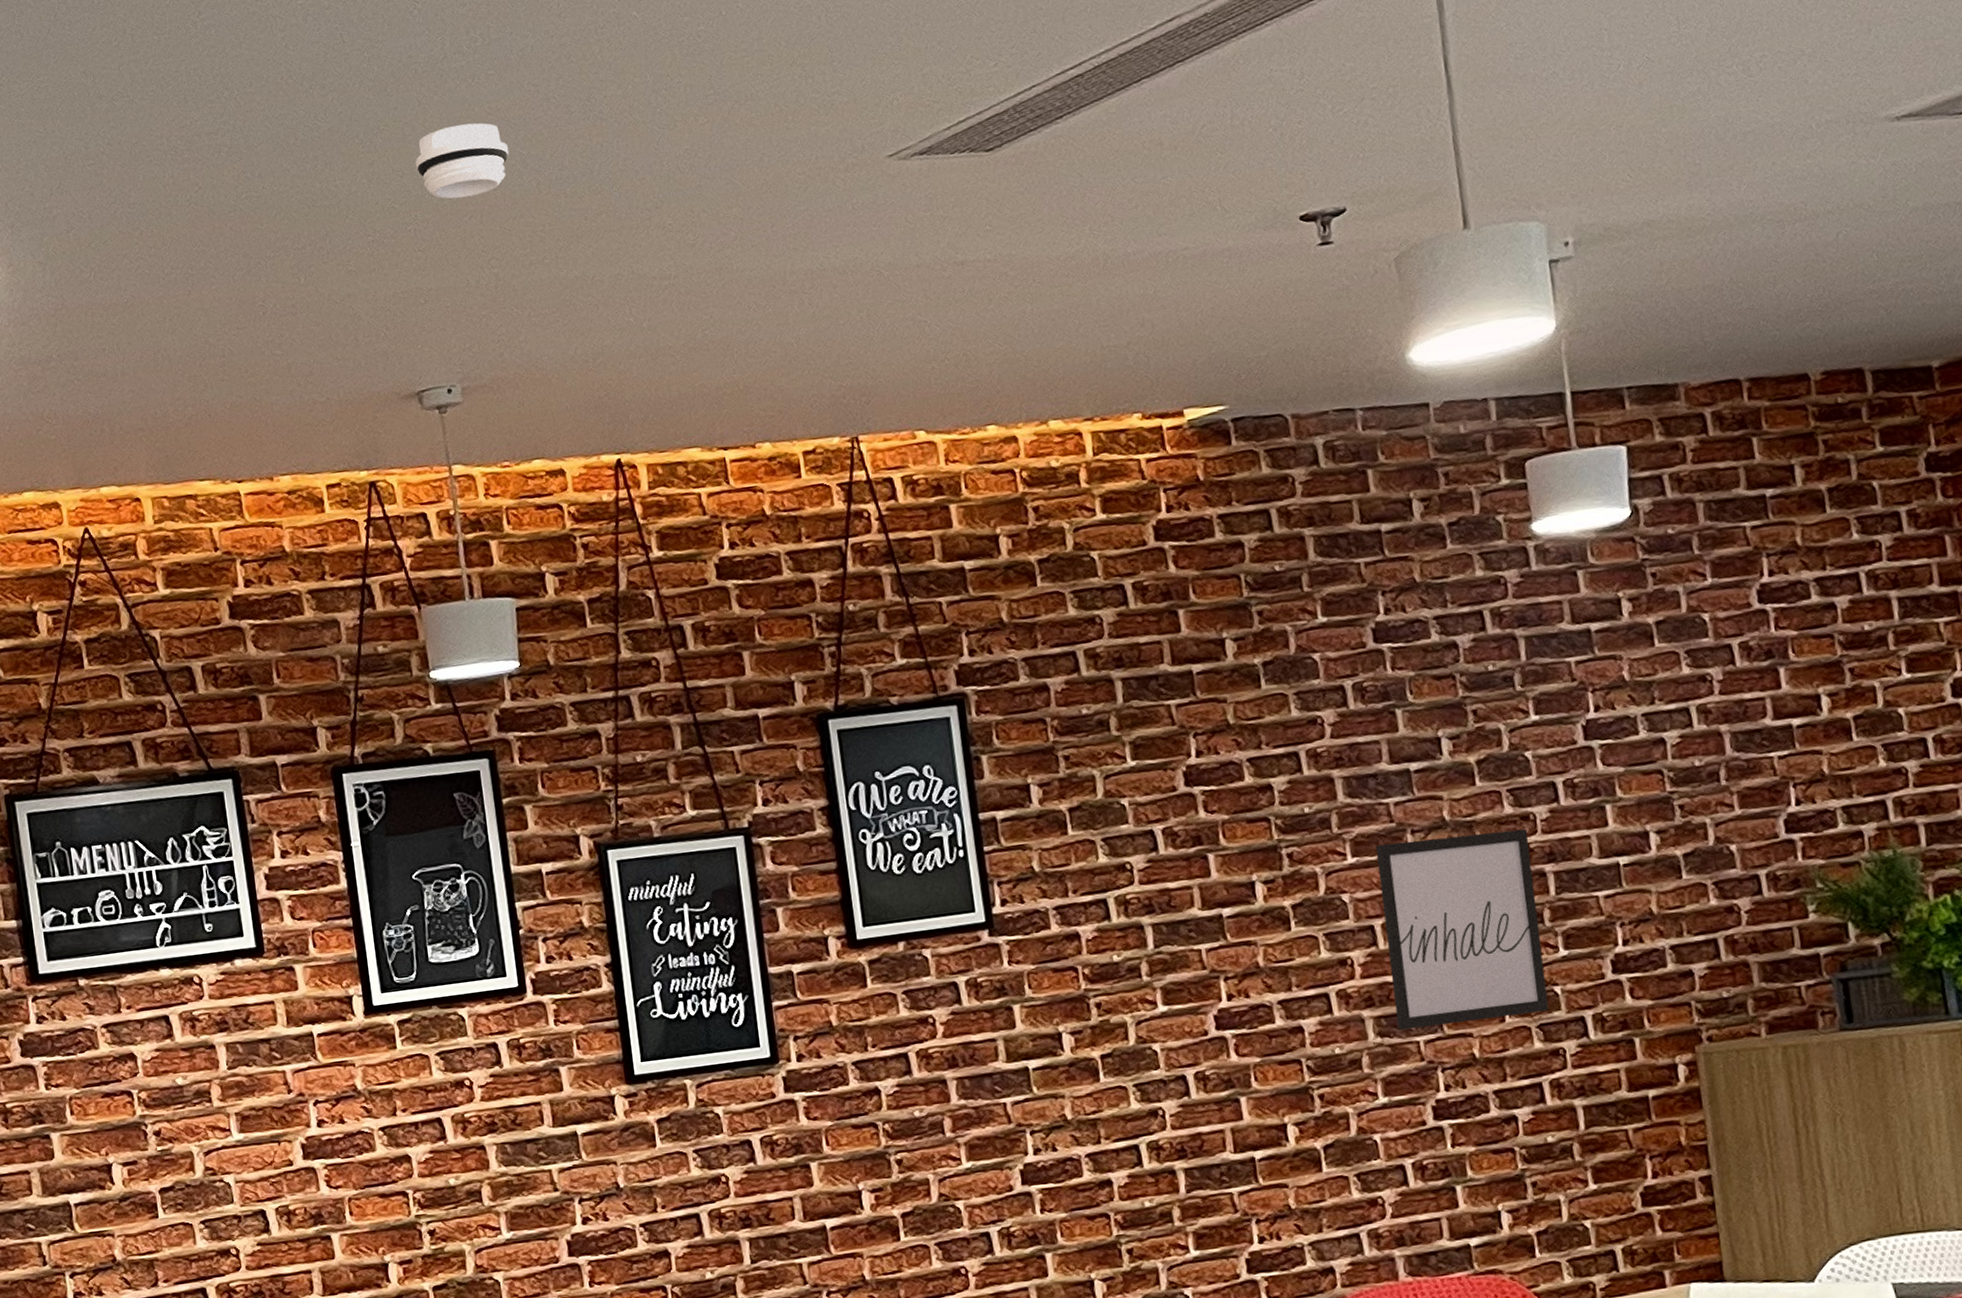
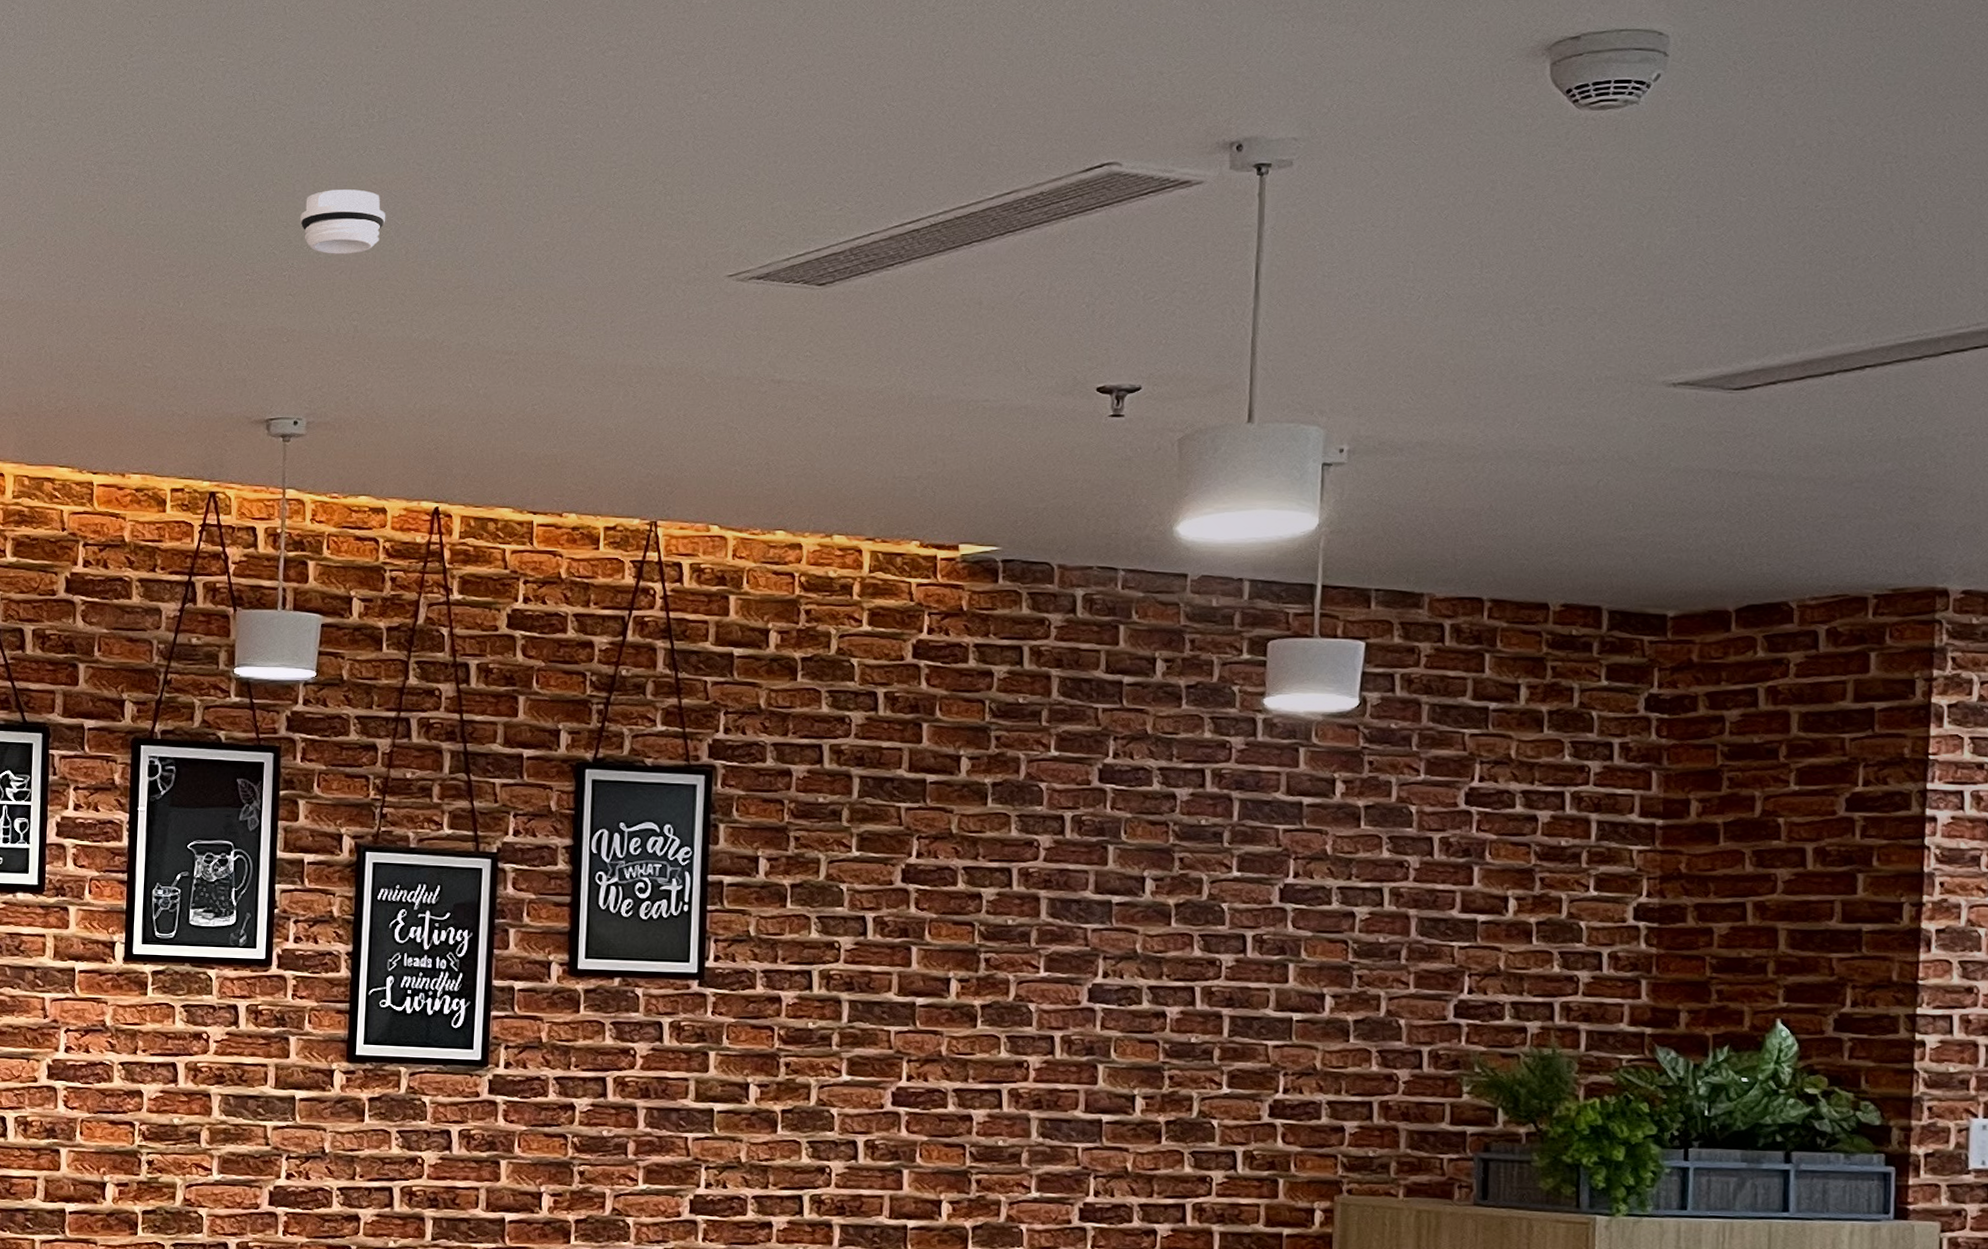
wall art: present [1375,828,1549,1031] -> none [1060,965,1212,1140]

